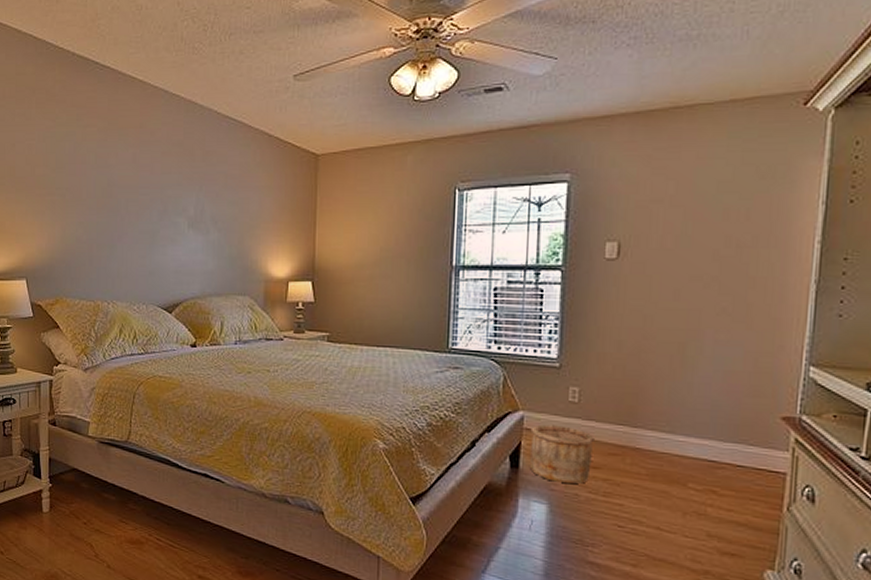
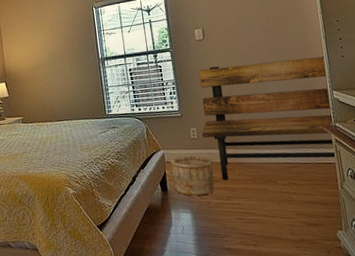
bench: none [586,302,808,470] -> present [198,56,336,181]

